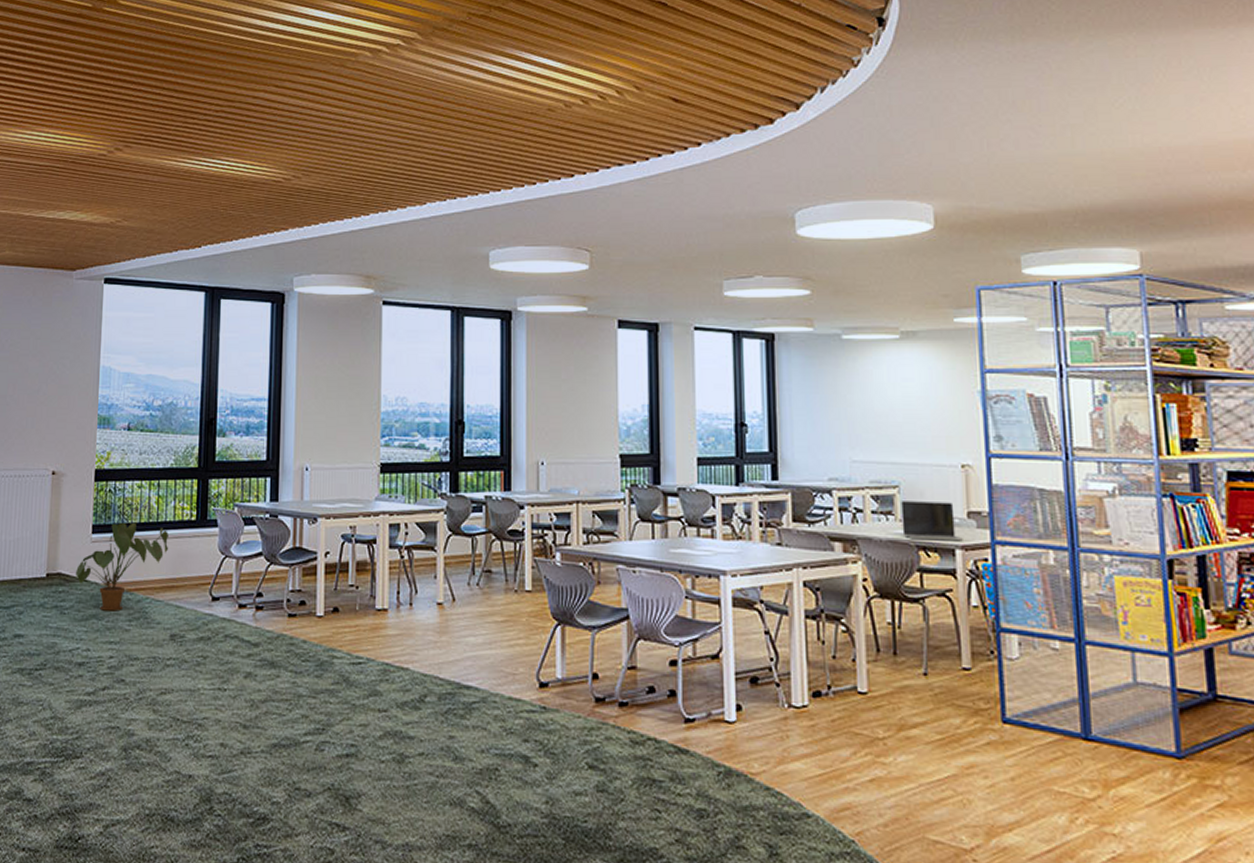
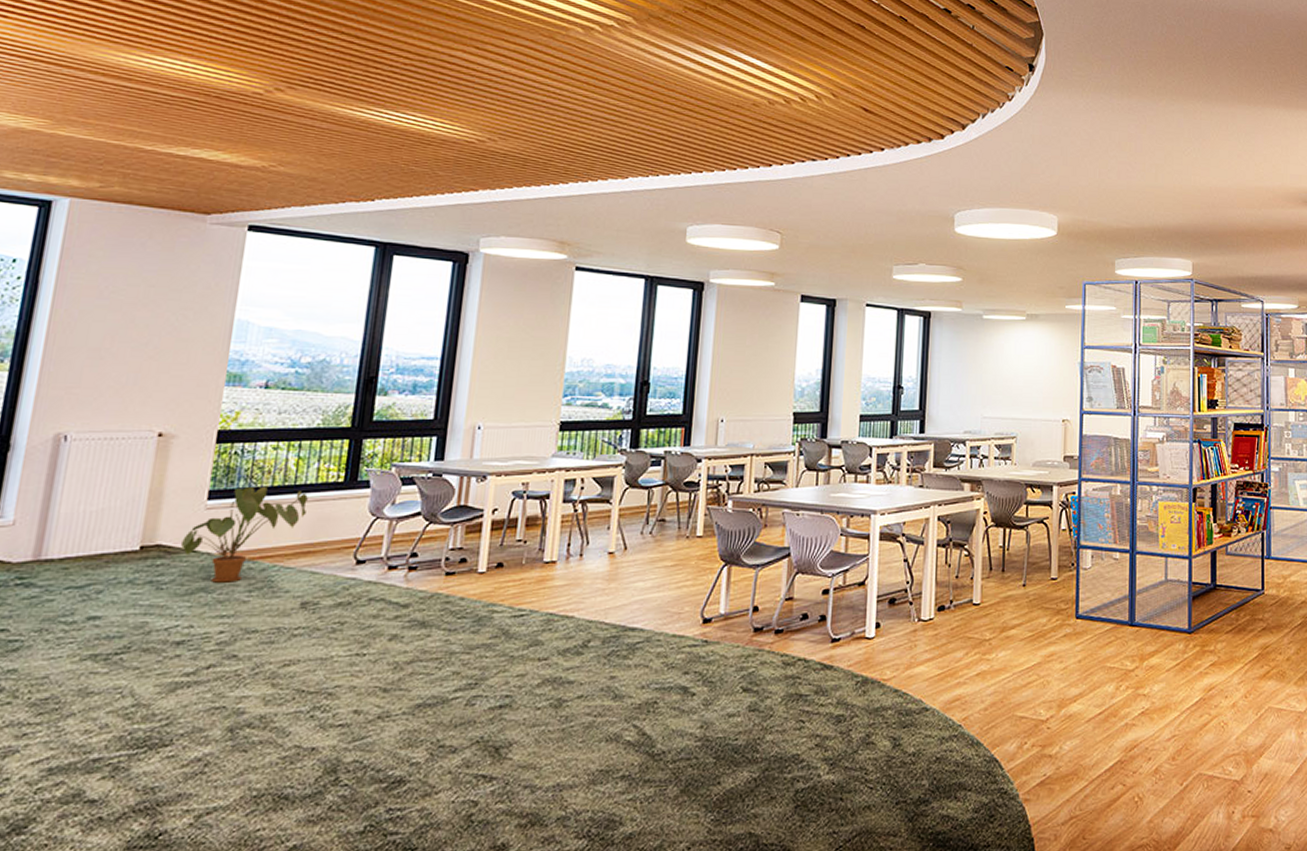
laptop: present [901,501,963,542] -> none [1016,449,1059,480]

